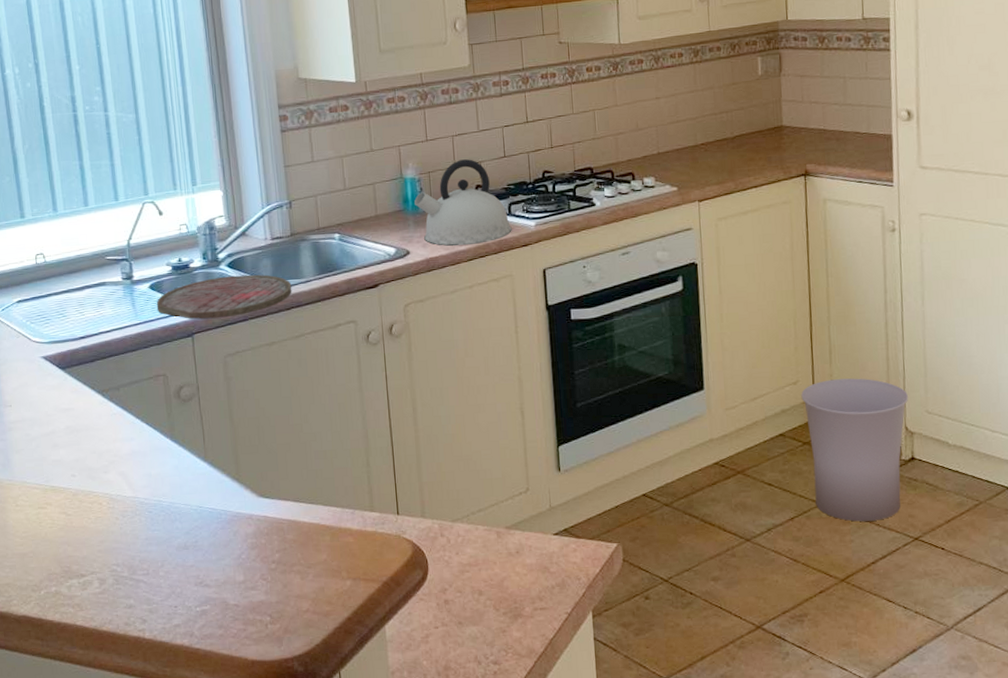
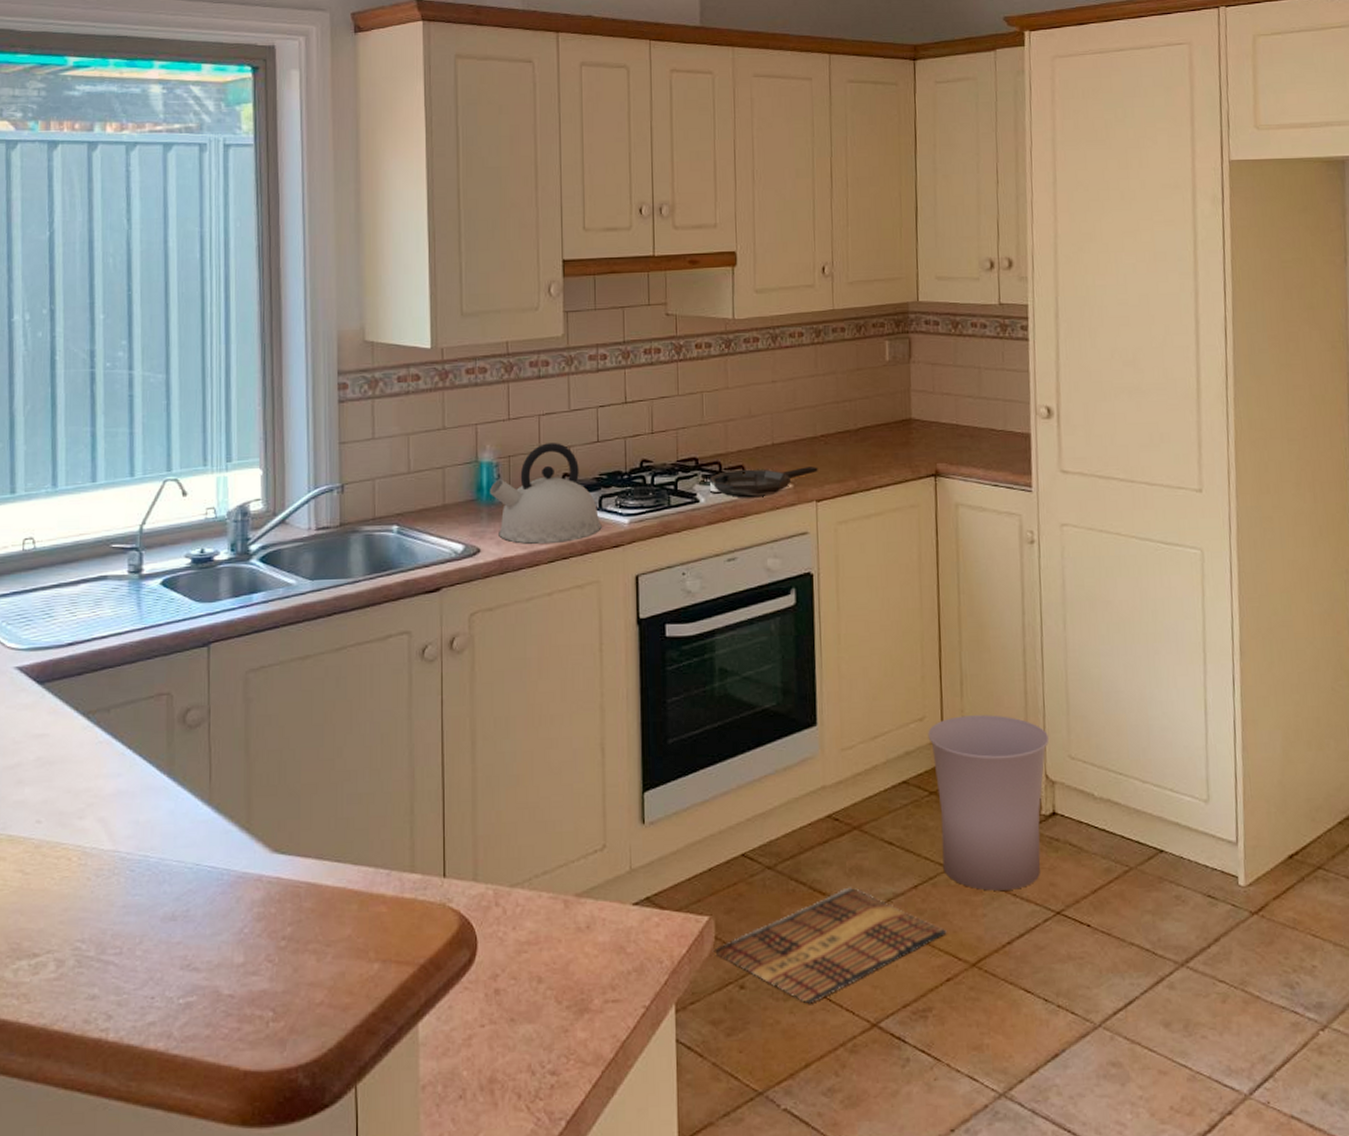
cutting board: present [156,274,292,320] -> none [167,571,336,626]
frying pan: none [604,171,700,201] -> present [710,467,818,498]
doormat: none [621,519,819,611] -> present [712,887,947,1004]

